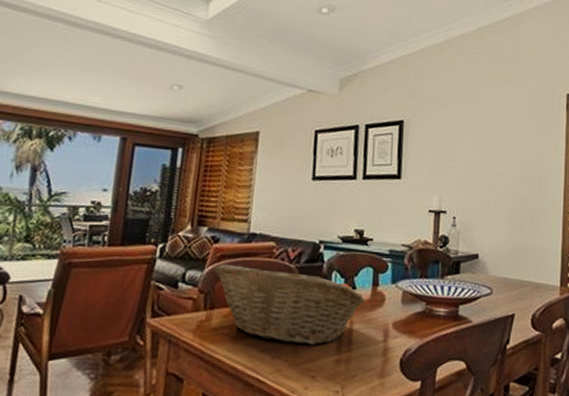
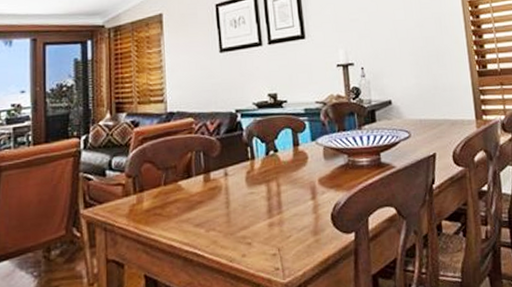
fruit basket: present [213,264,366,345] -> none [138,142,289,214]

